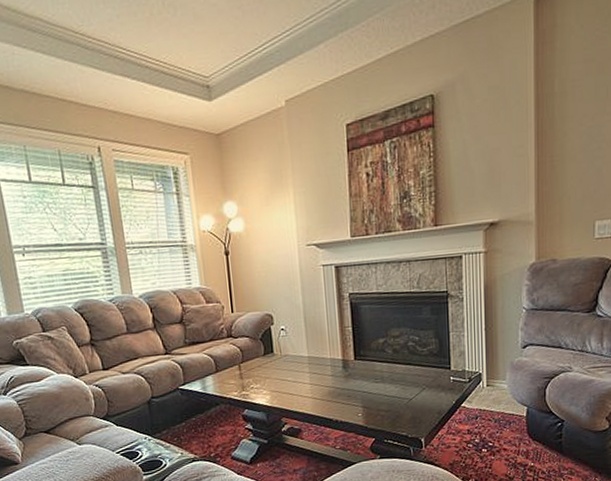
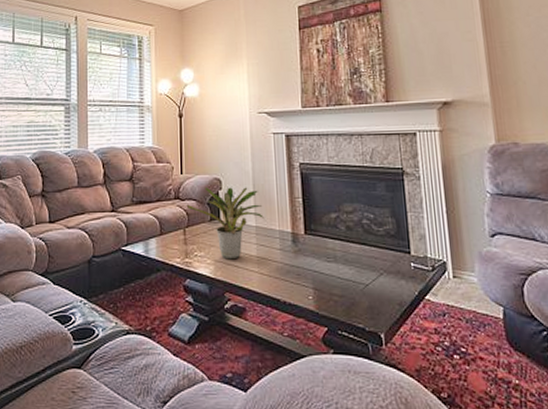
potted plant: none [239,320,317,389] -> present [186,187,265,260]

